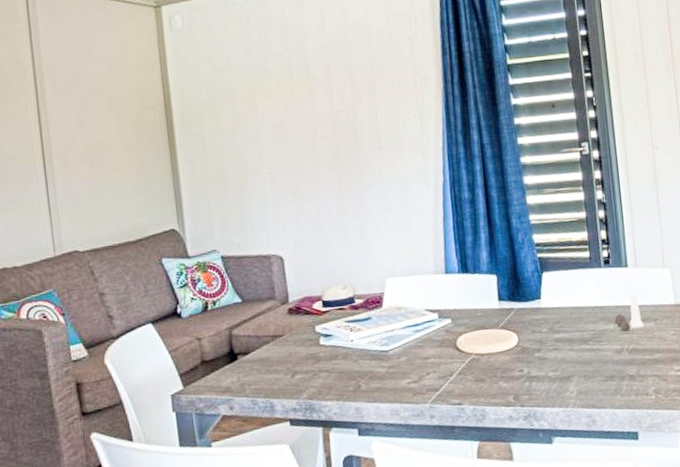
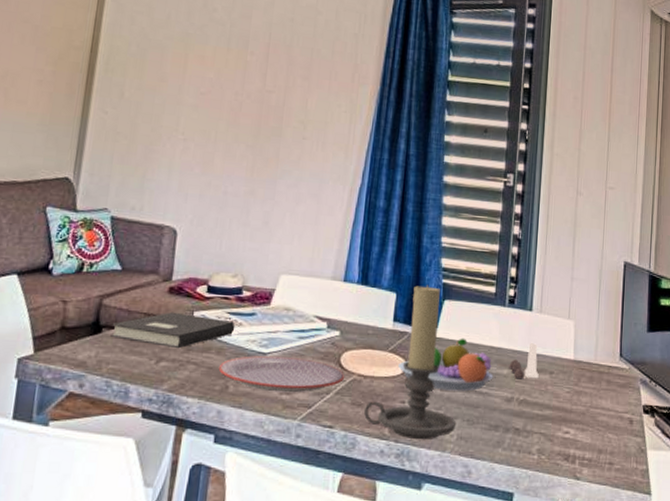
book: none [245,328,356,363] -> present [110,312,235,349]
plate: none [348,349,463,384] -> present [218,355,344,393]
candle holder: none [487,262,575,402] -> present [364,285,457,440]
fruit bowl: none [511,303,601,354] -> present [398,338,494,392]

